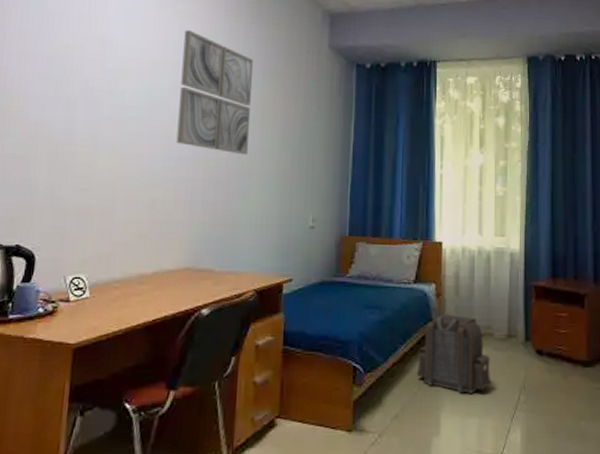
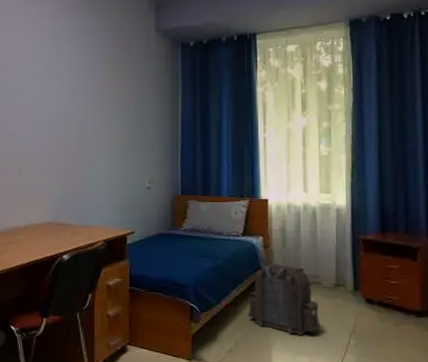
wall art: present [176,30,254,155] -> none [35,28,92,129]

